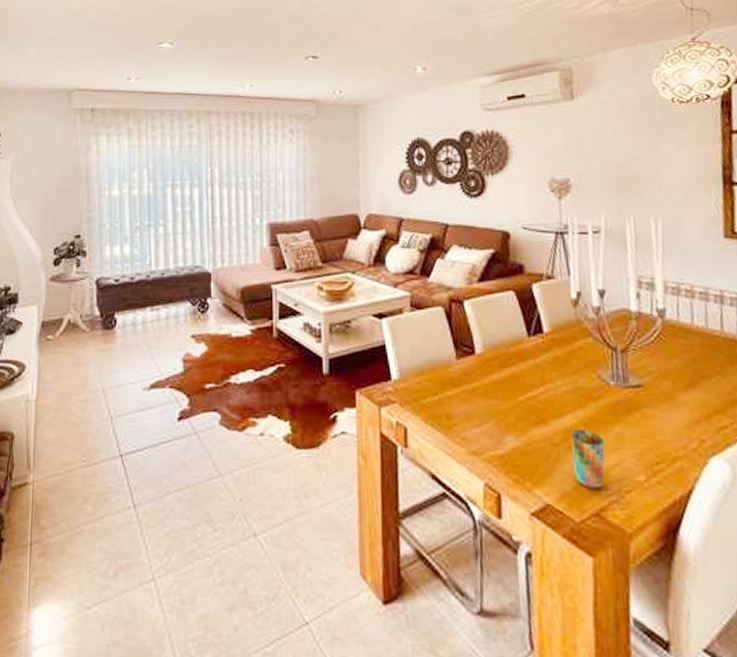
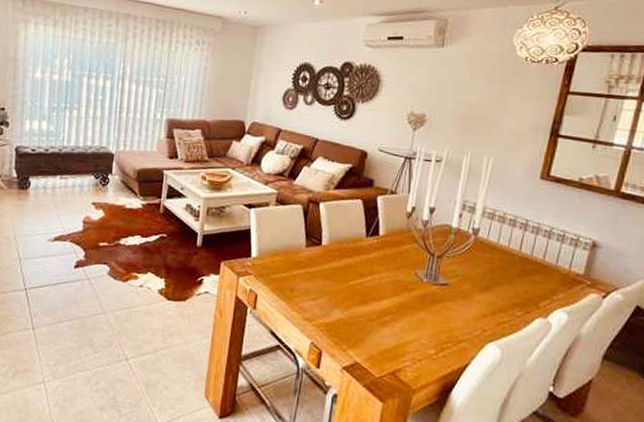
cup: present [571,429,605,489] -> none [381,310,410,356]

